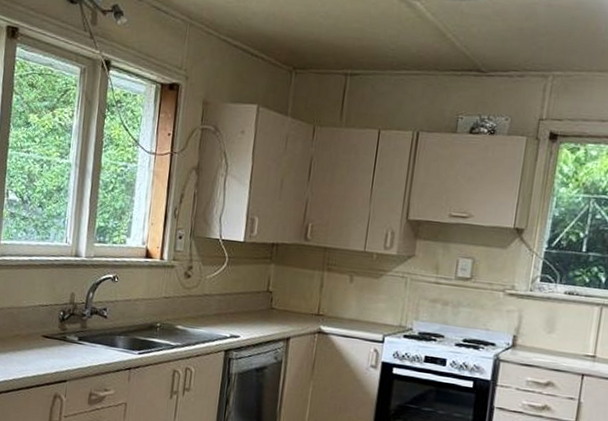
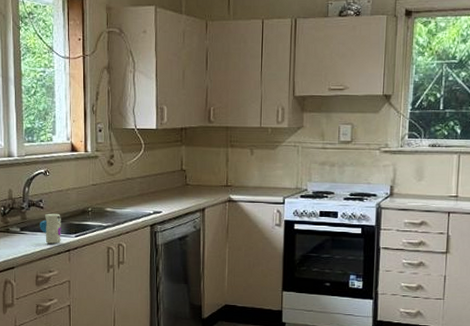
toy: none [100,324,126,360] -> present [40,213,61,244]

